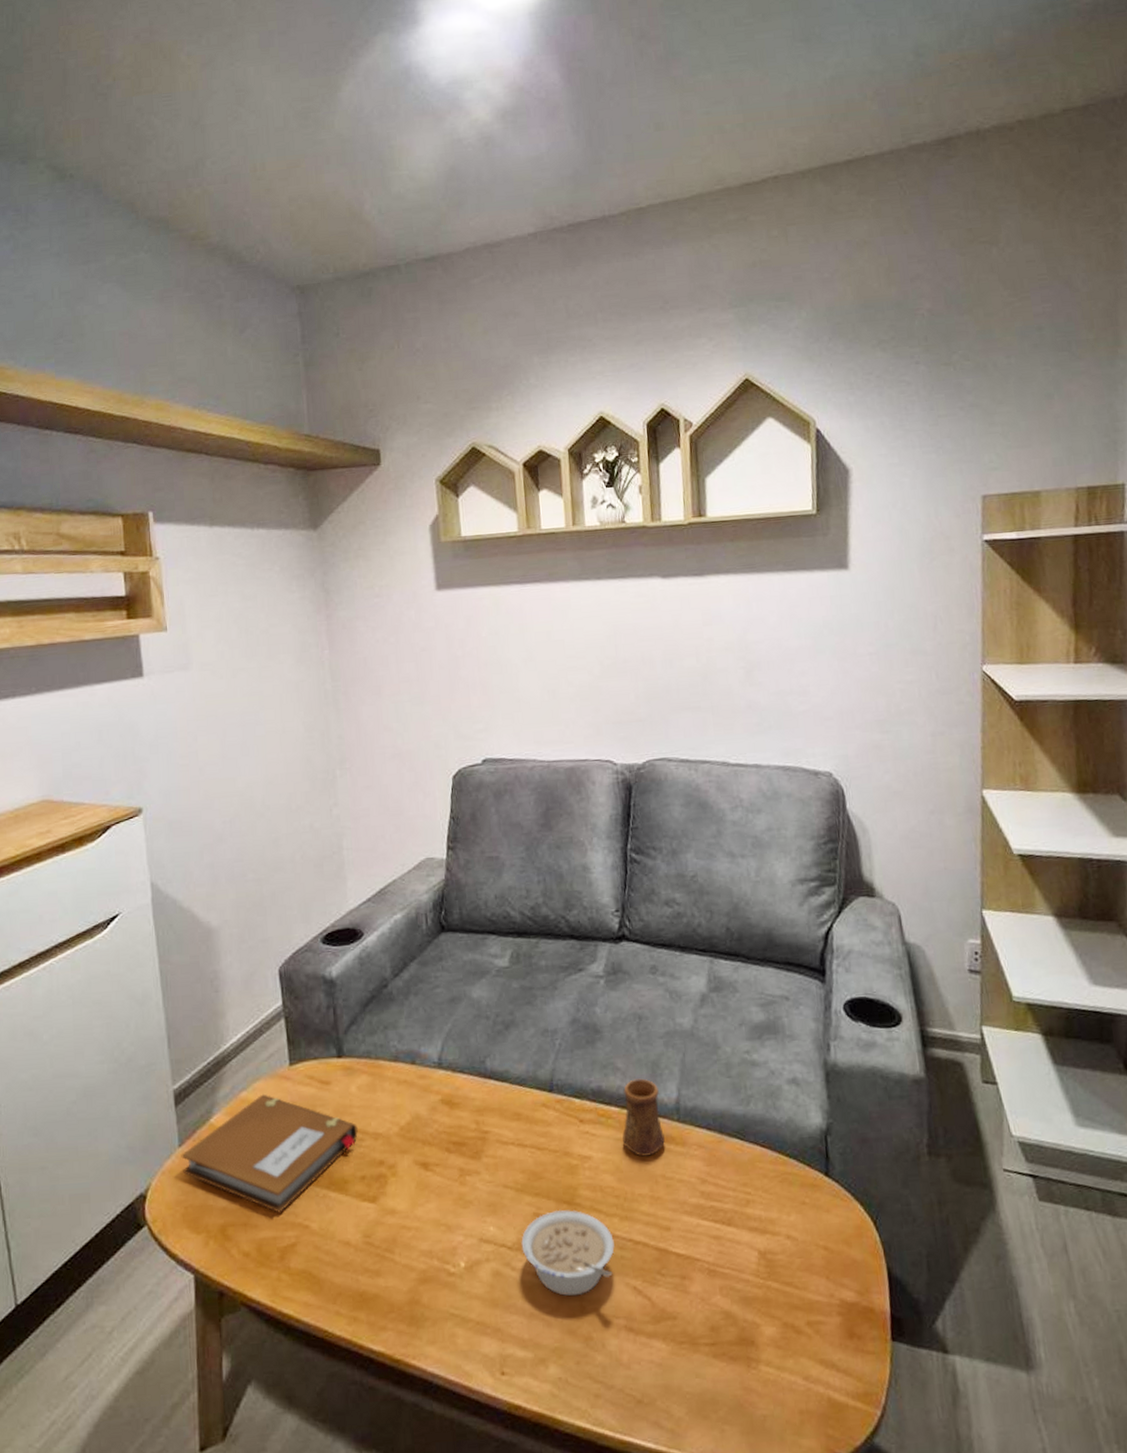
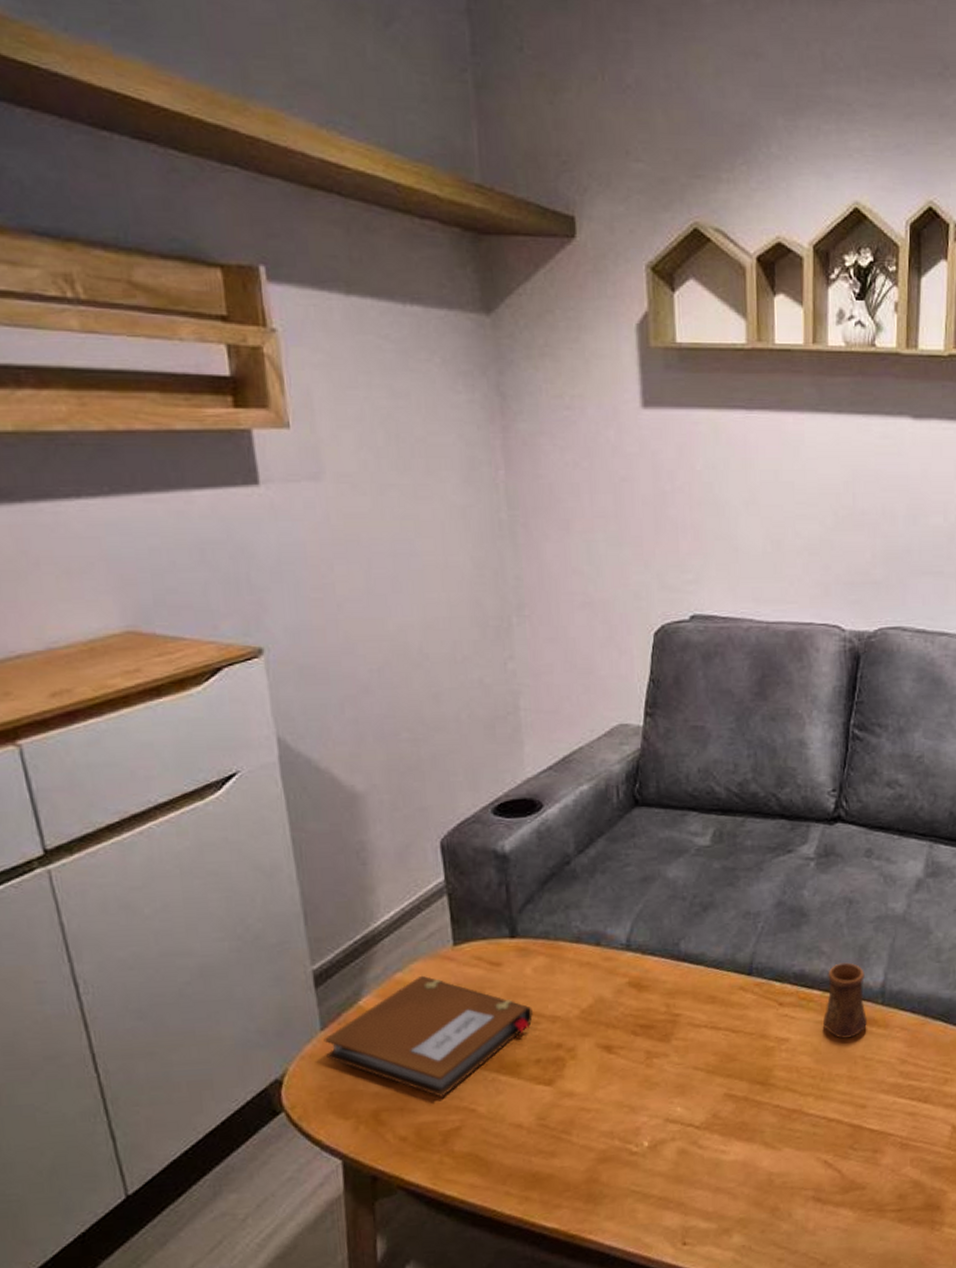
legume: present [521,1209,615,1297] -> none [710,1090,807,1171]

